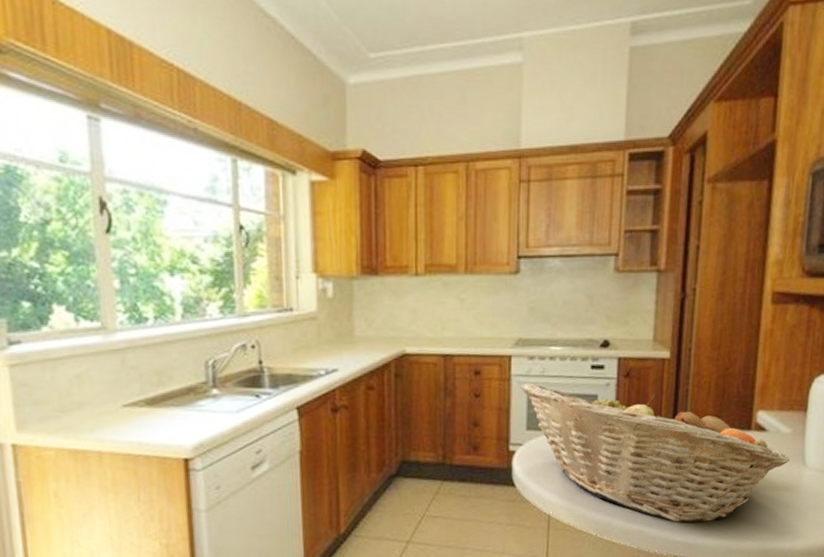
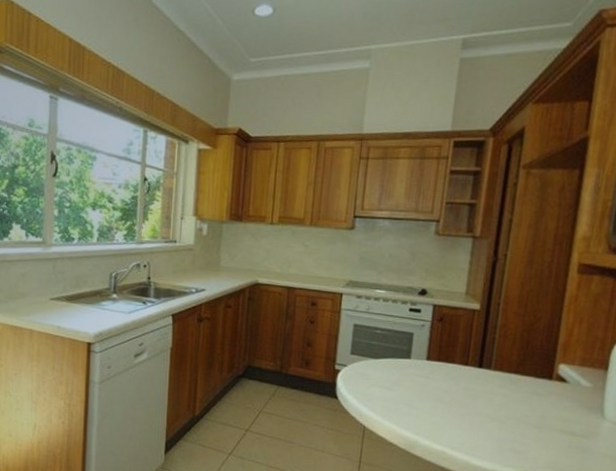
fruit basket: present [519,383,789,523] -> none [347,316,588,454]

